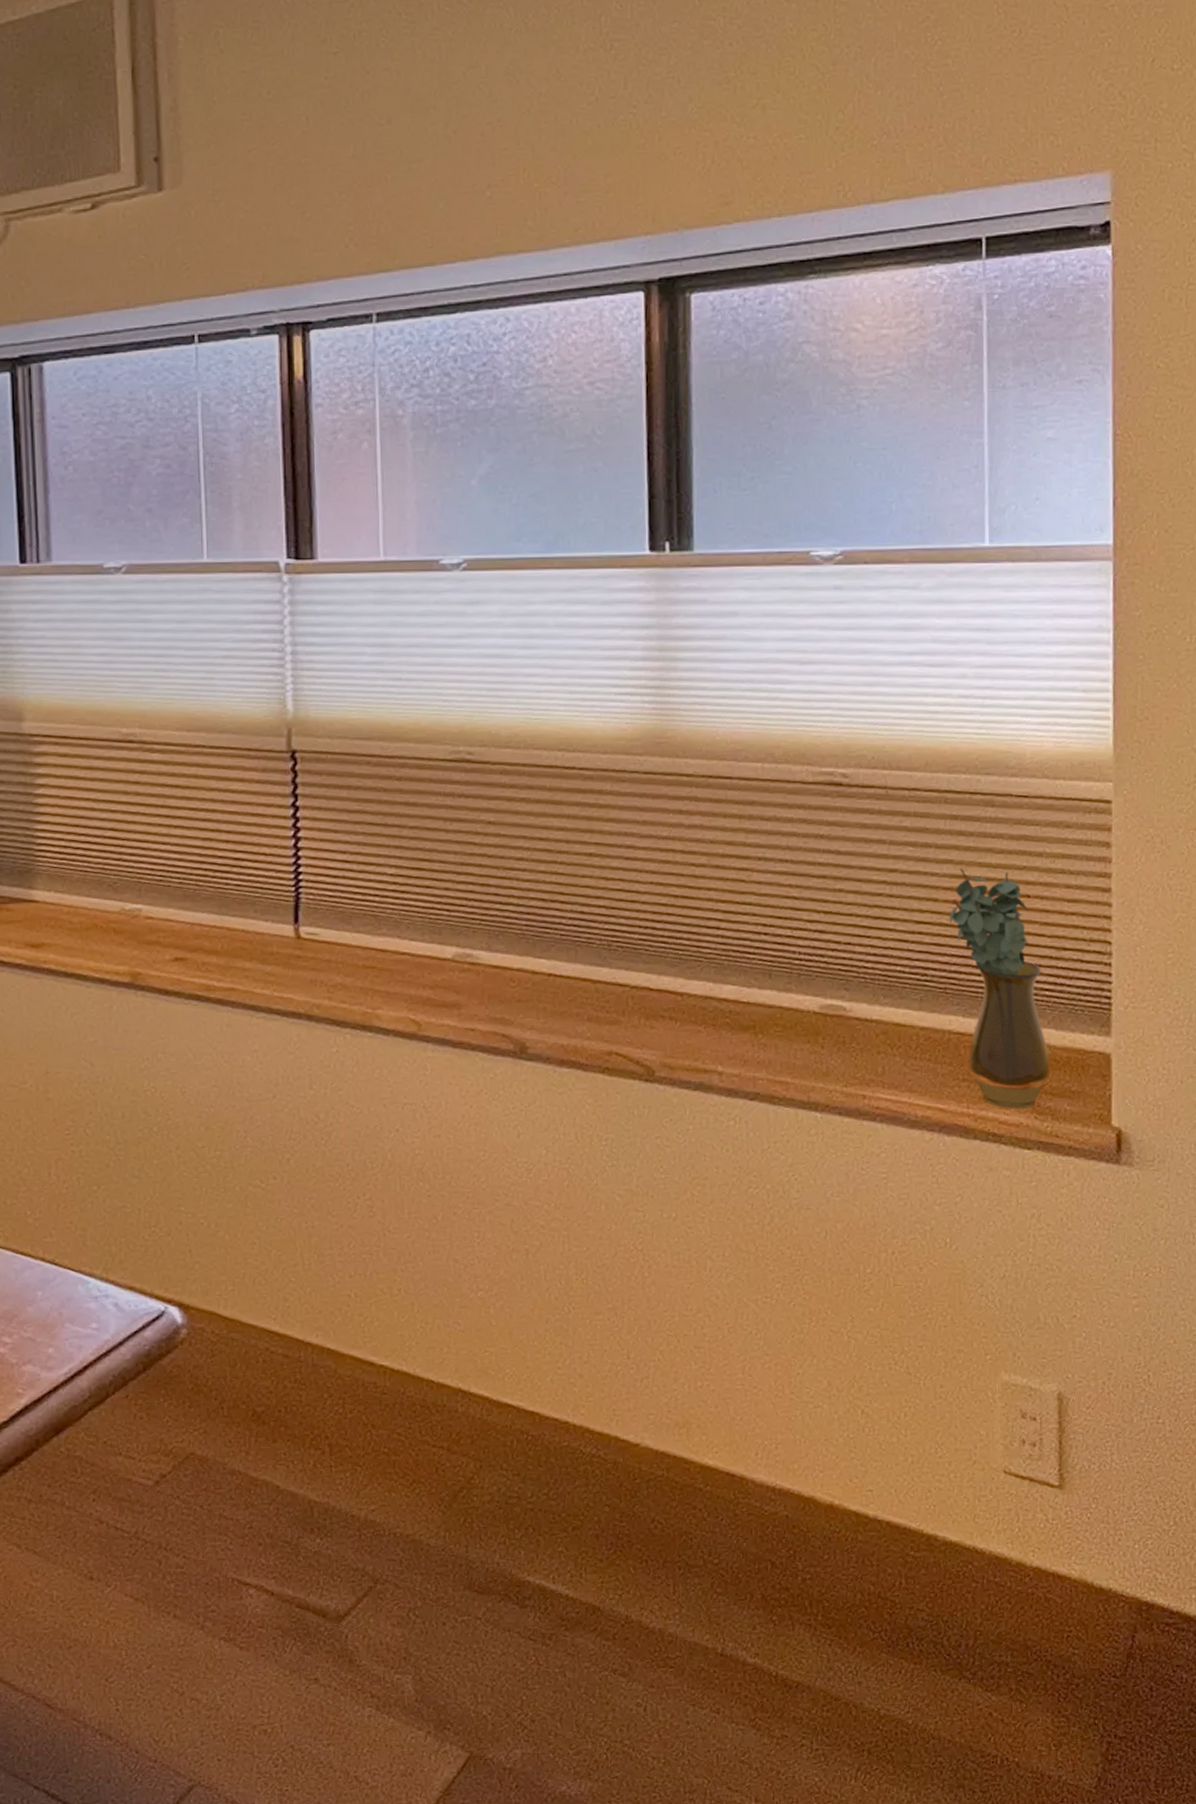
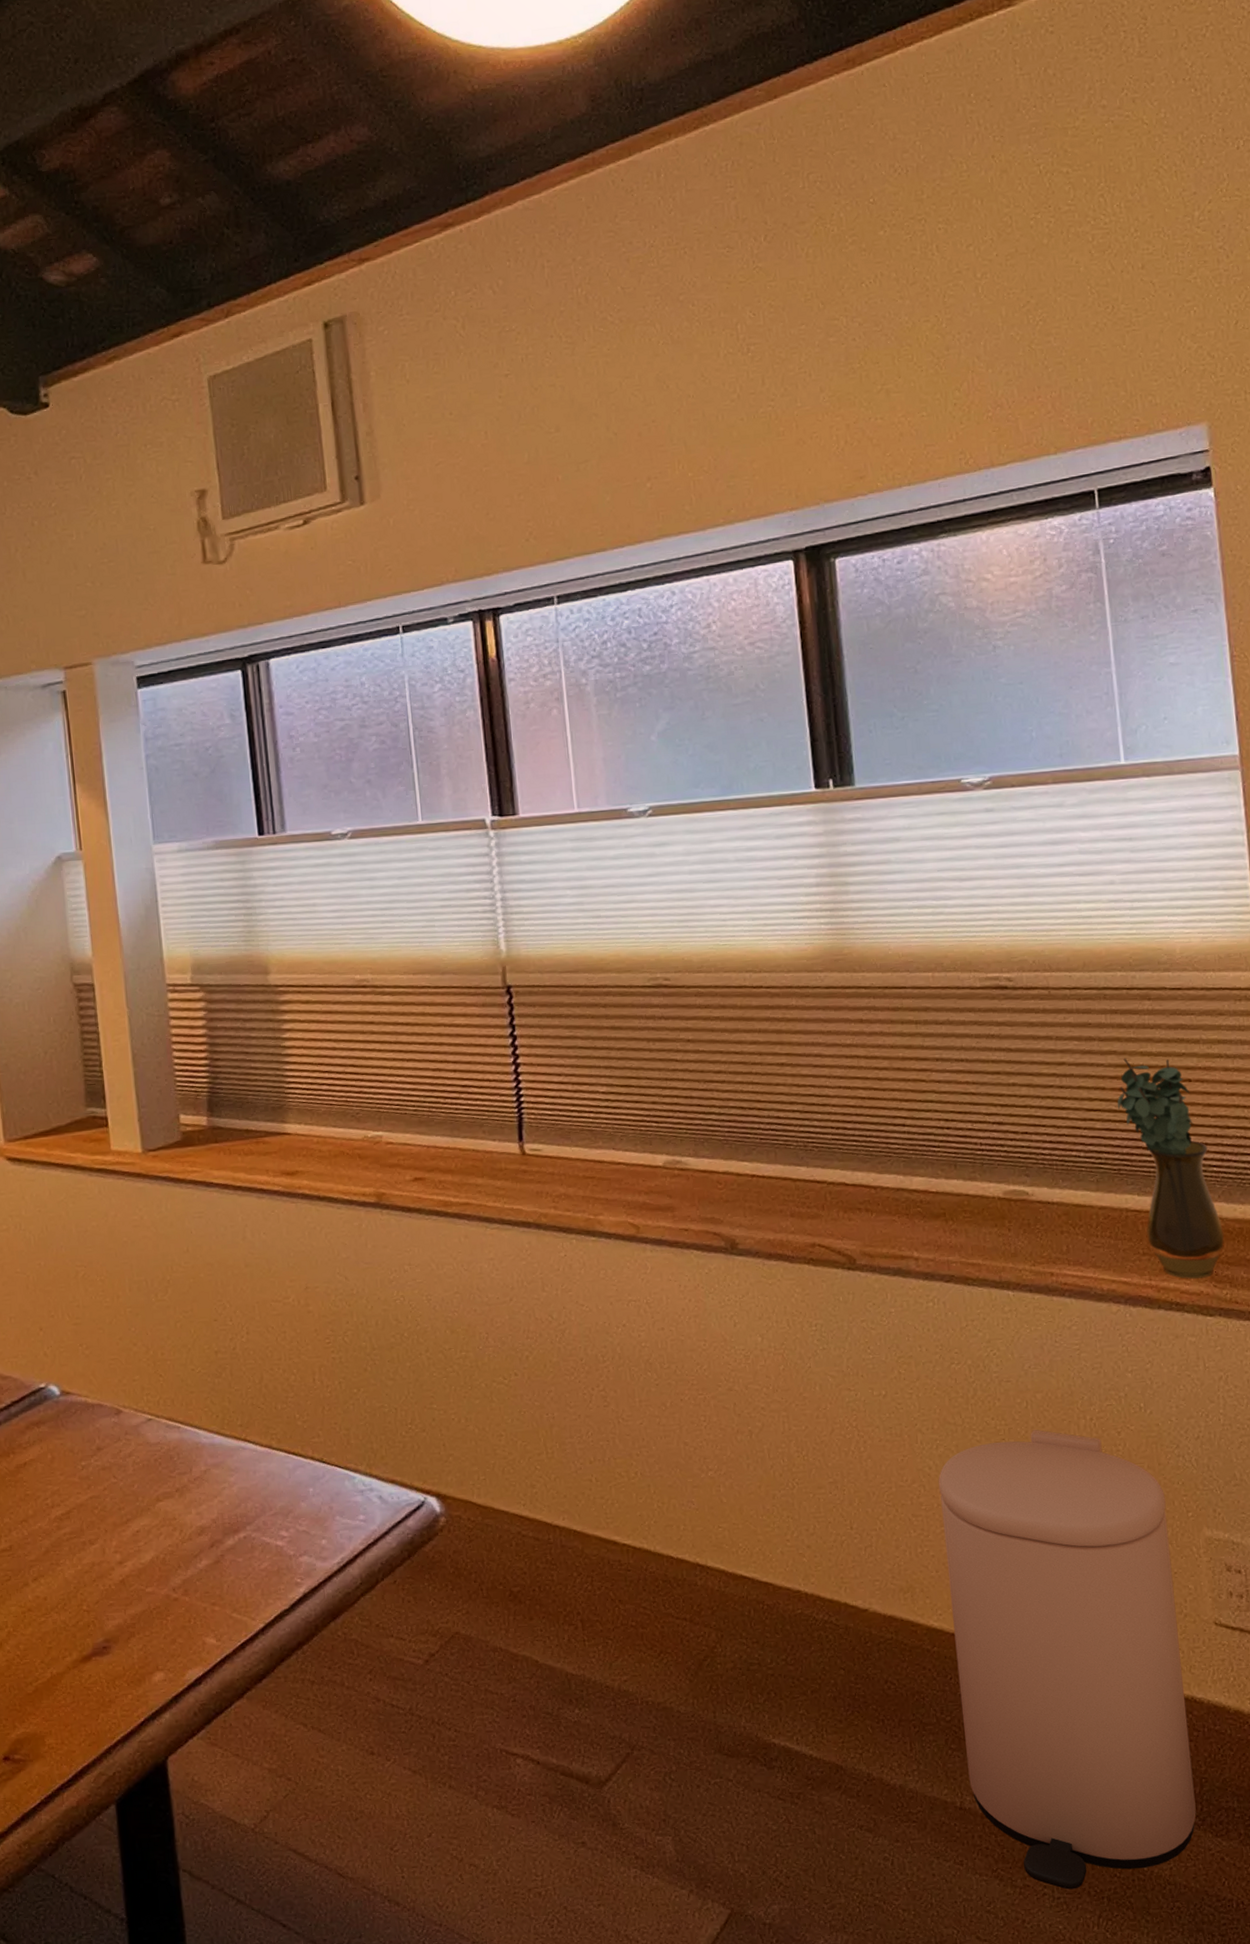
pedal bin: none [725,1262,968,1741] -> present [938,1430,1196,1890]

